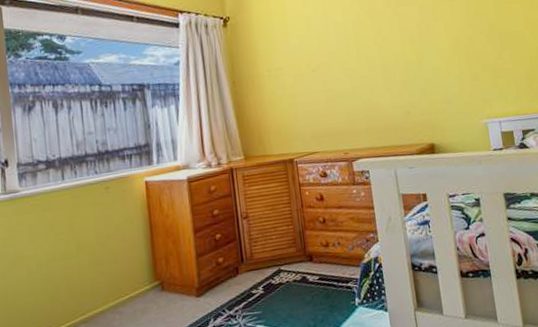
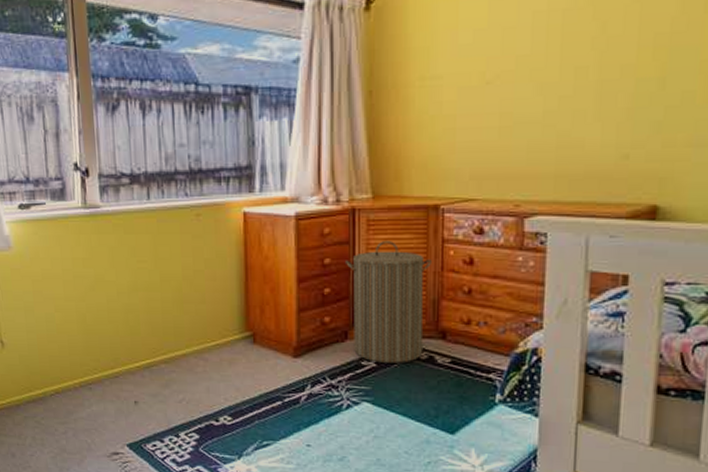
laundry hamper: none [230,189,298,290] -> present [346,240,431,363]

